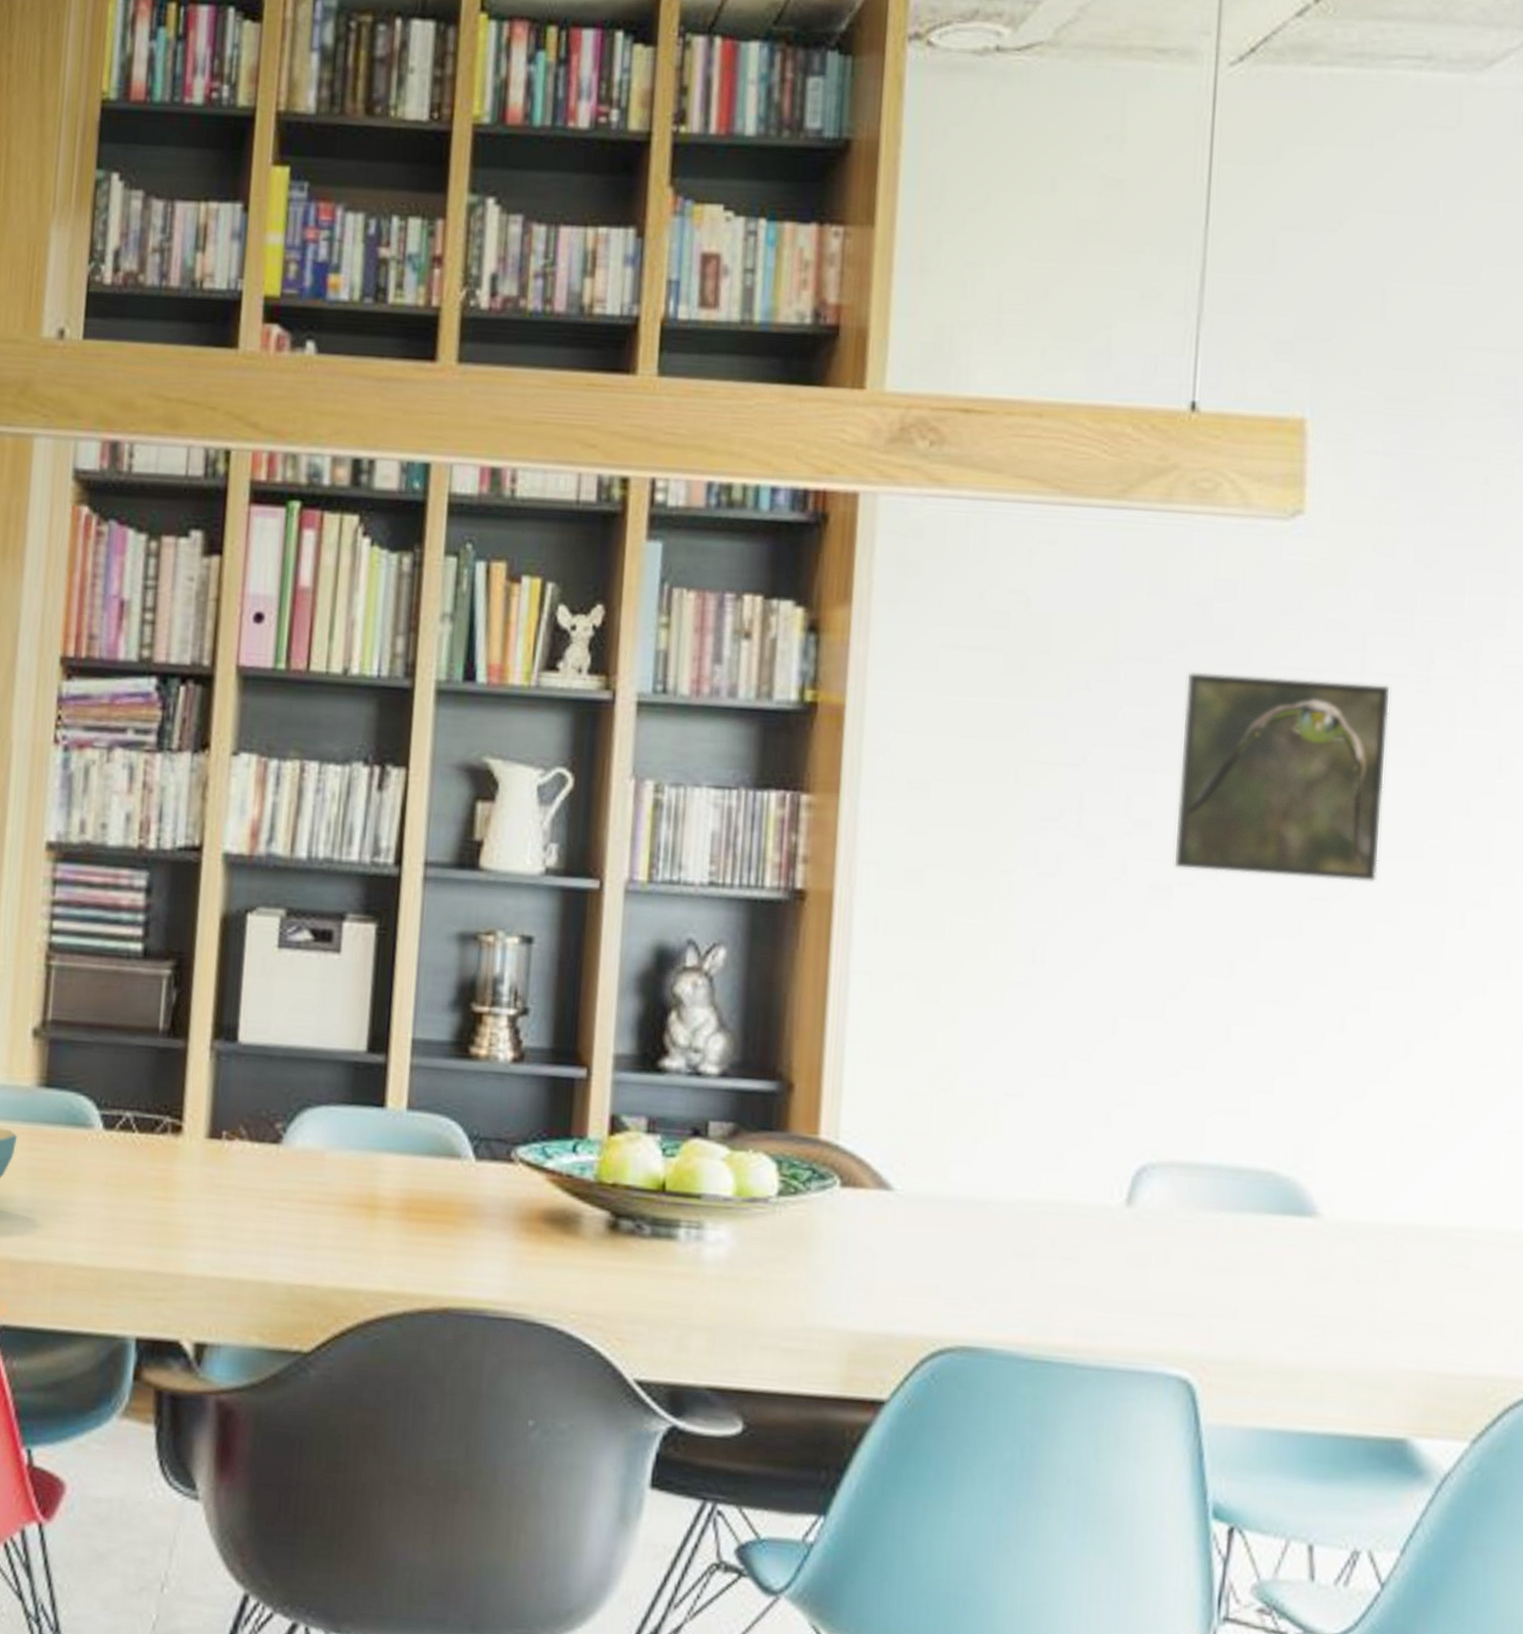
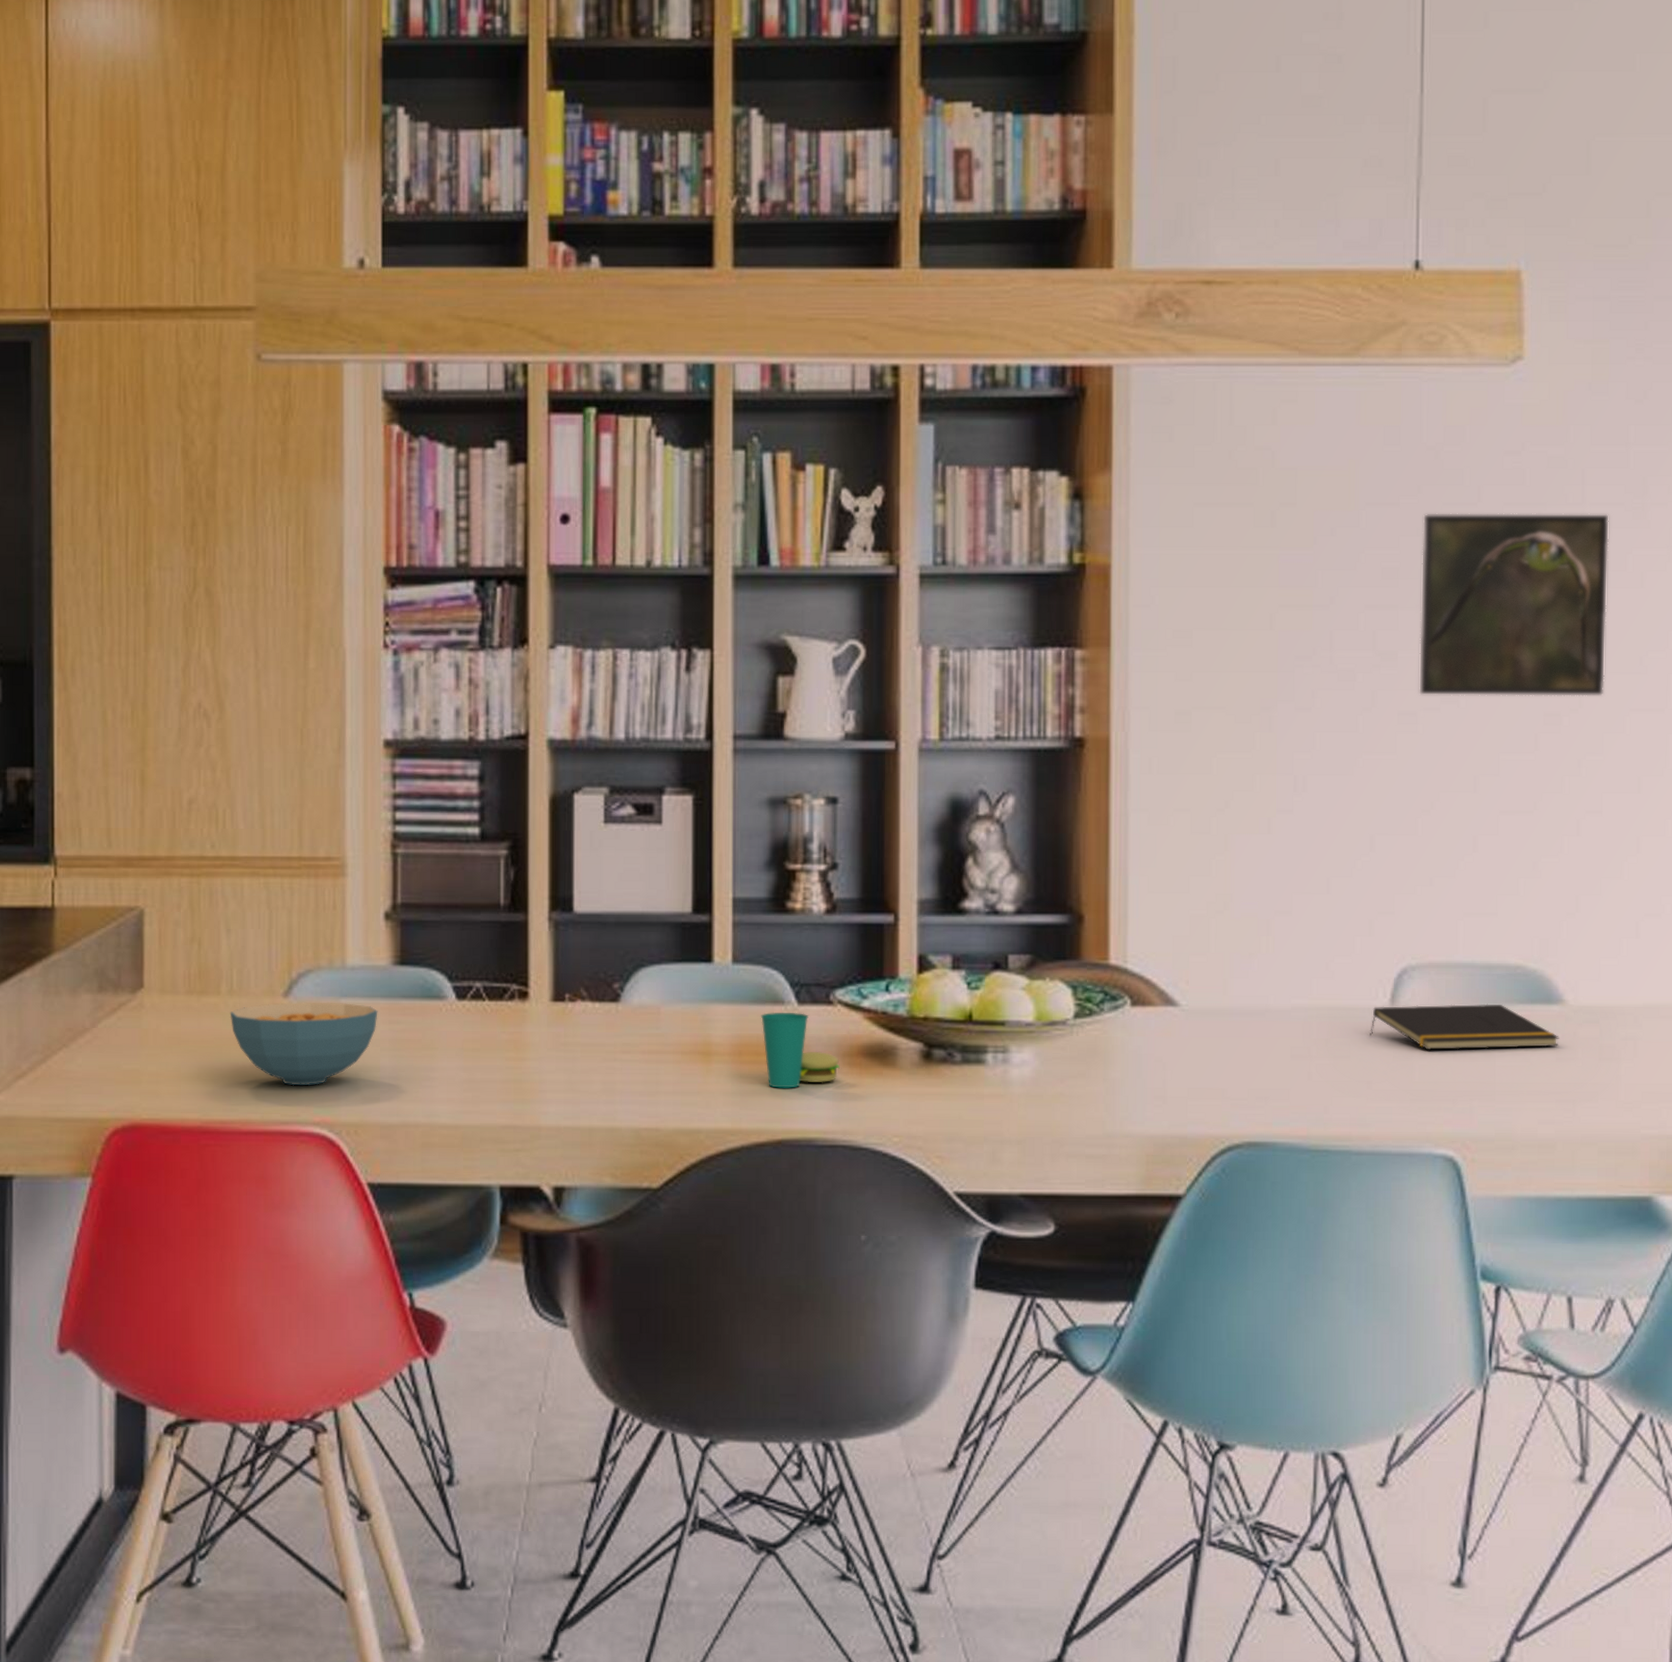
cup: none [433,1167,517,1252] -> present [760,1012,840,1088]
notepad: none [1102,1206,1312,1264] -> present [1370,1004,1559,1051]

